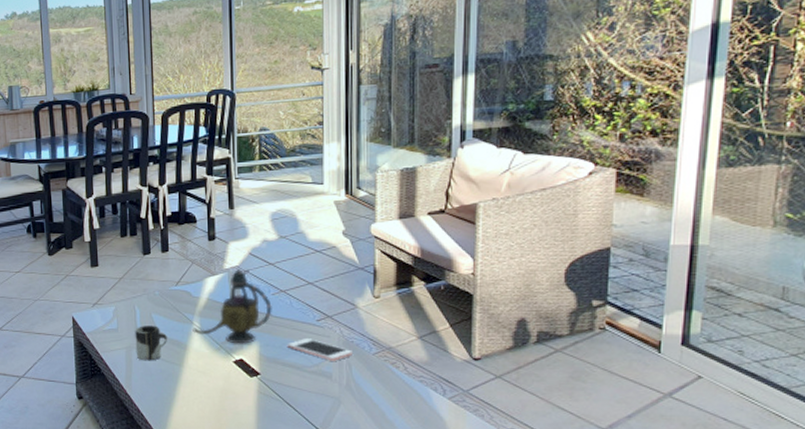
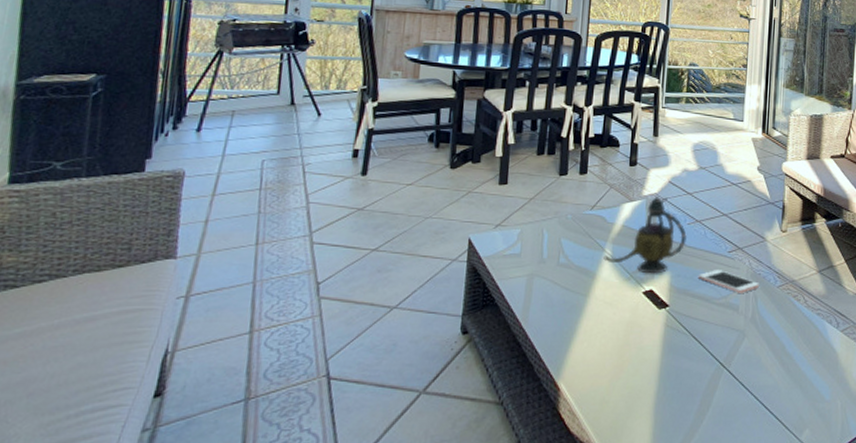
cup: present [135,326,167,361] -> none [538,251,575,291]

